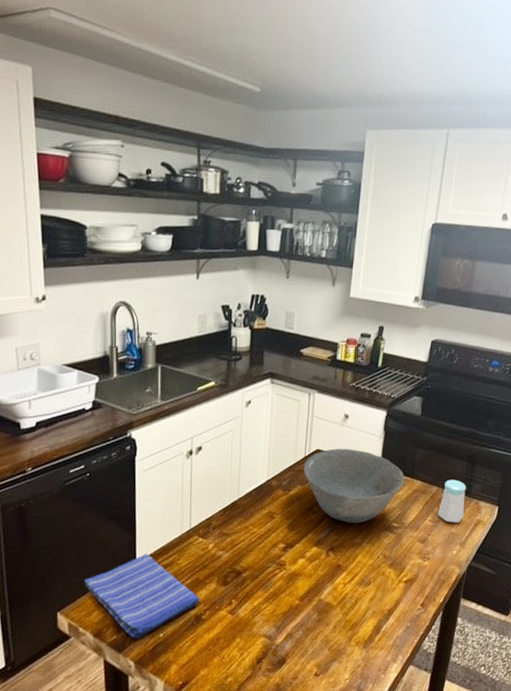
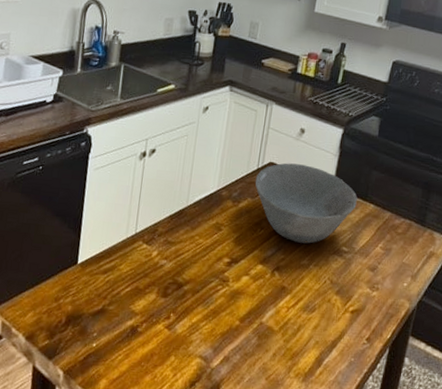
dish towel: present [84,553,199,639] -> none [23,255,137,347]
salt shaker: present [438,479,466,523] -> none [390,206,421,253]

